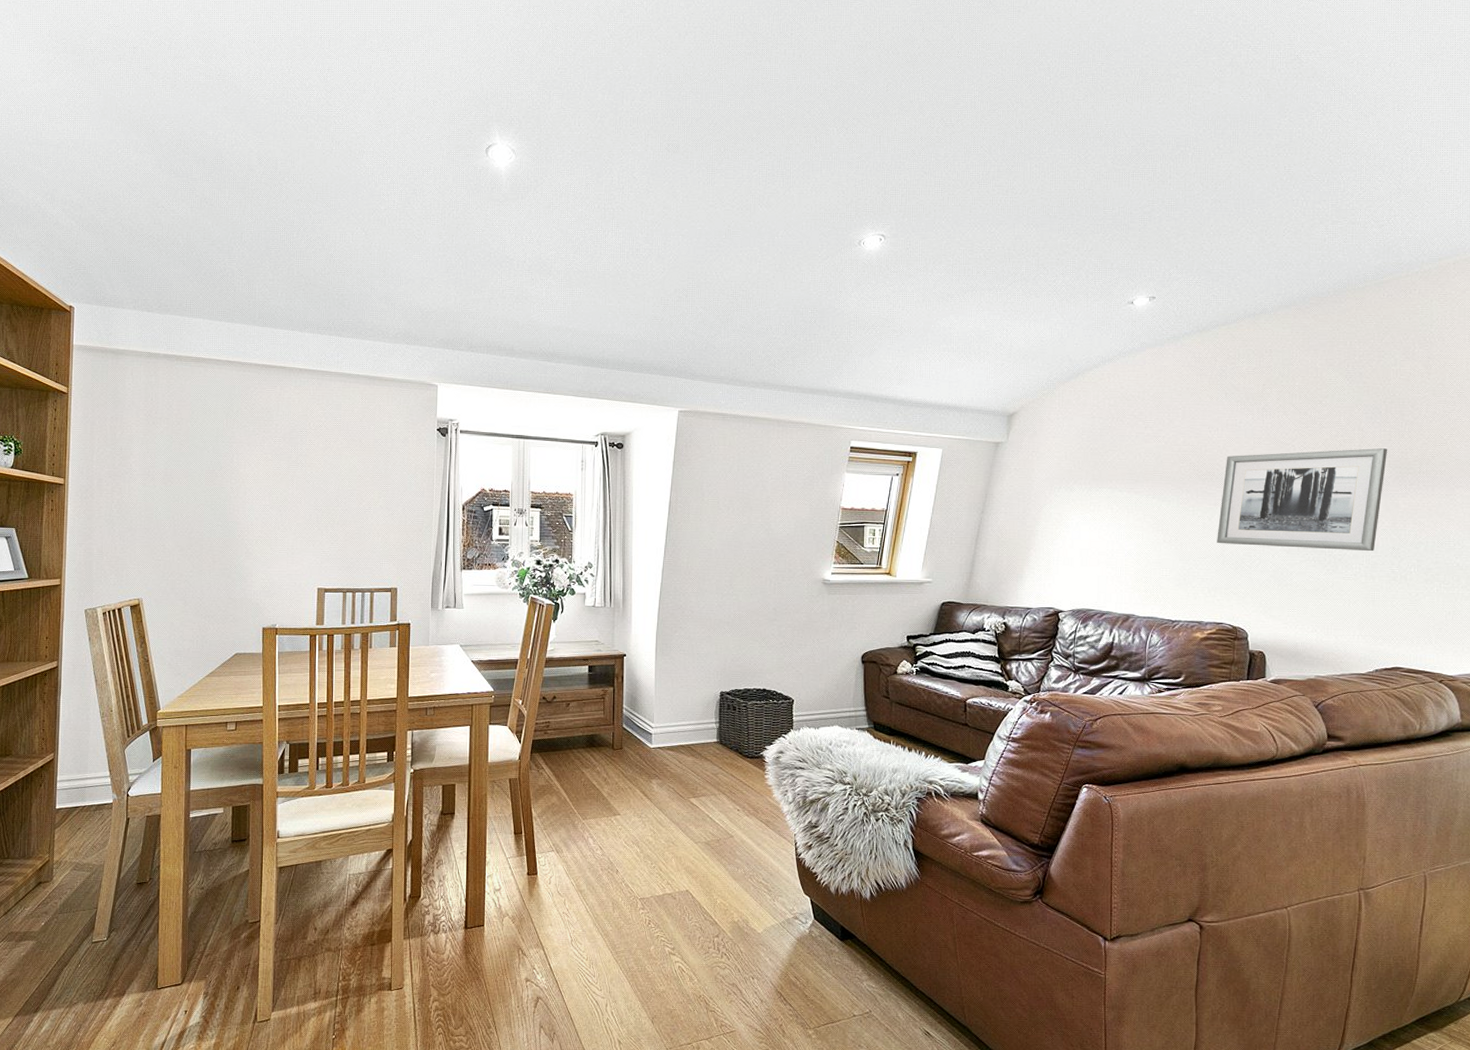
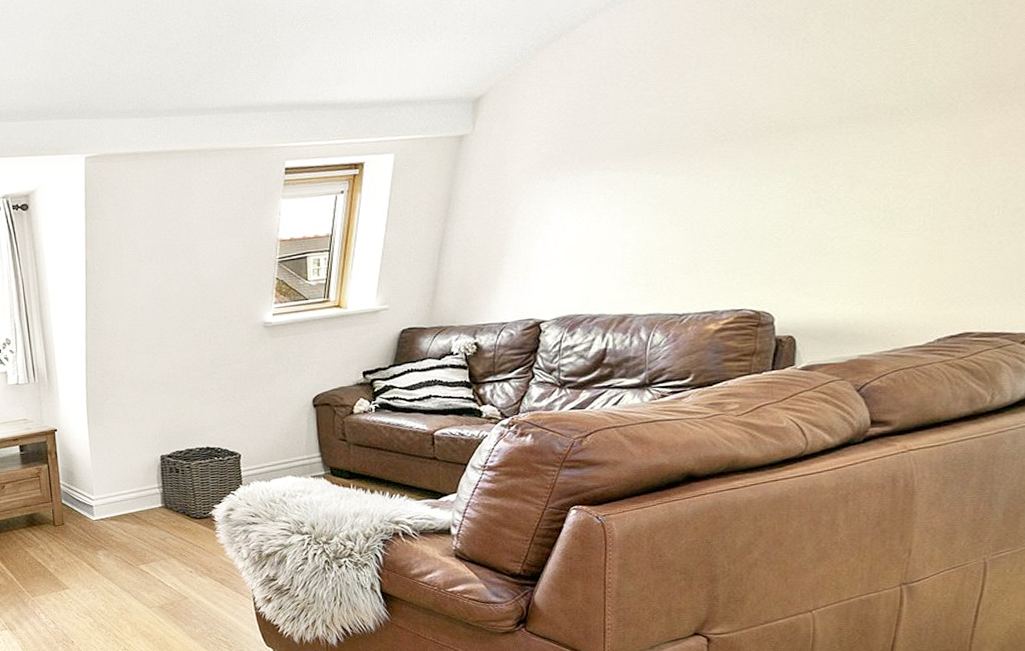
wall art: present [1217,448,1388,552] -> none [737,64,973,217]

